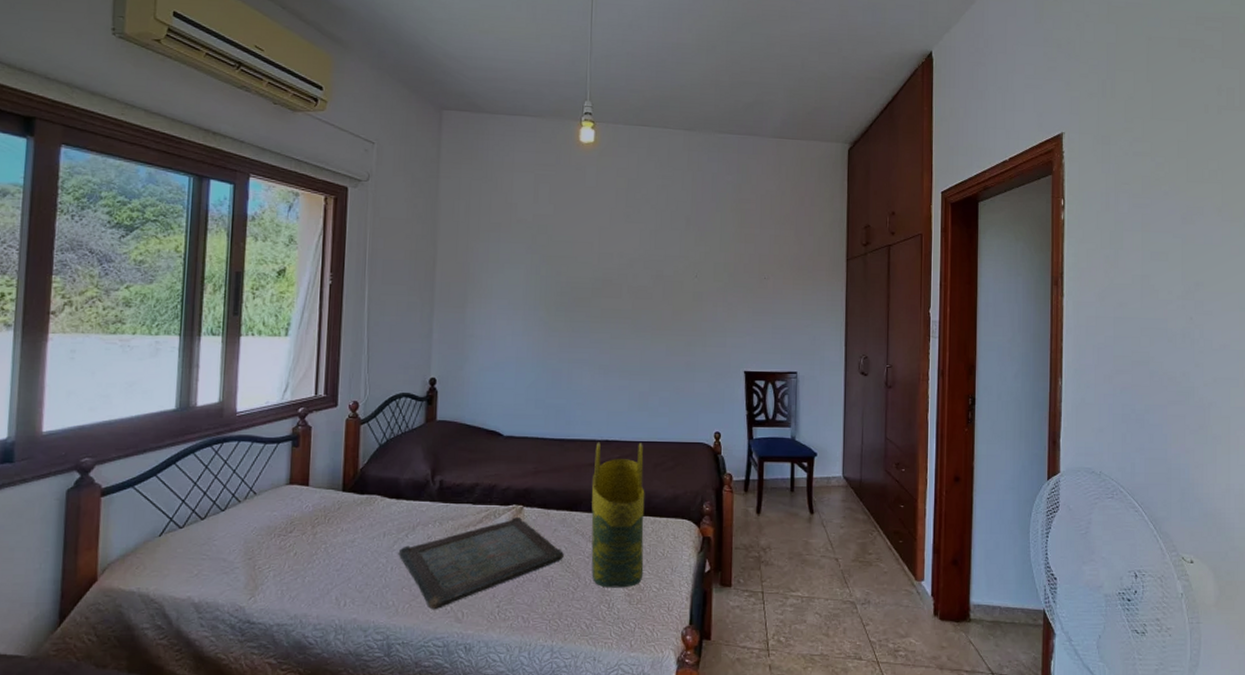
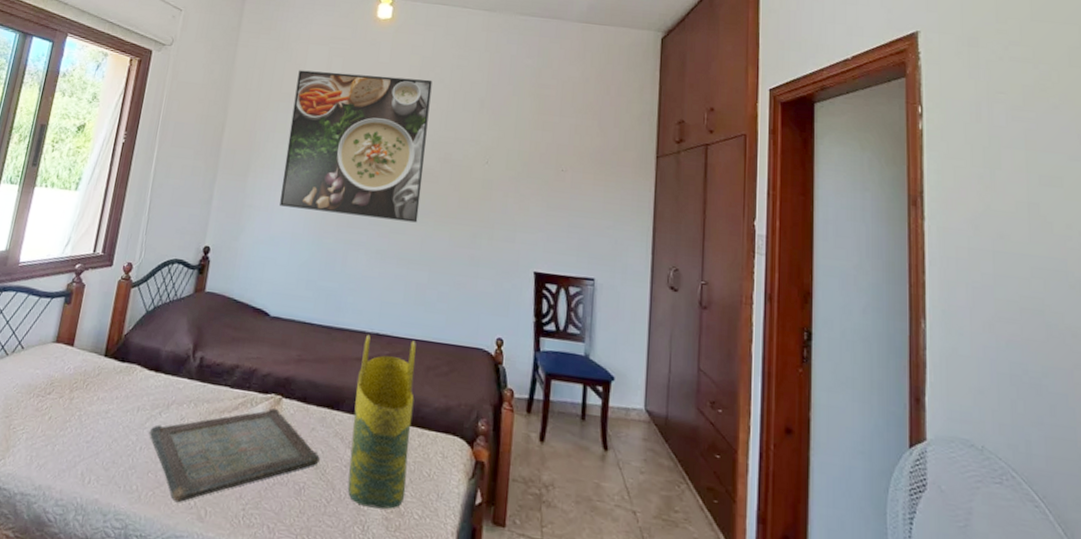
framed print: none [501,199,639,337] -> present [280,70,432,223]

